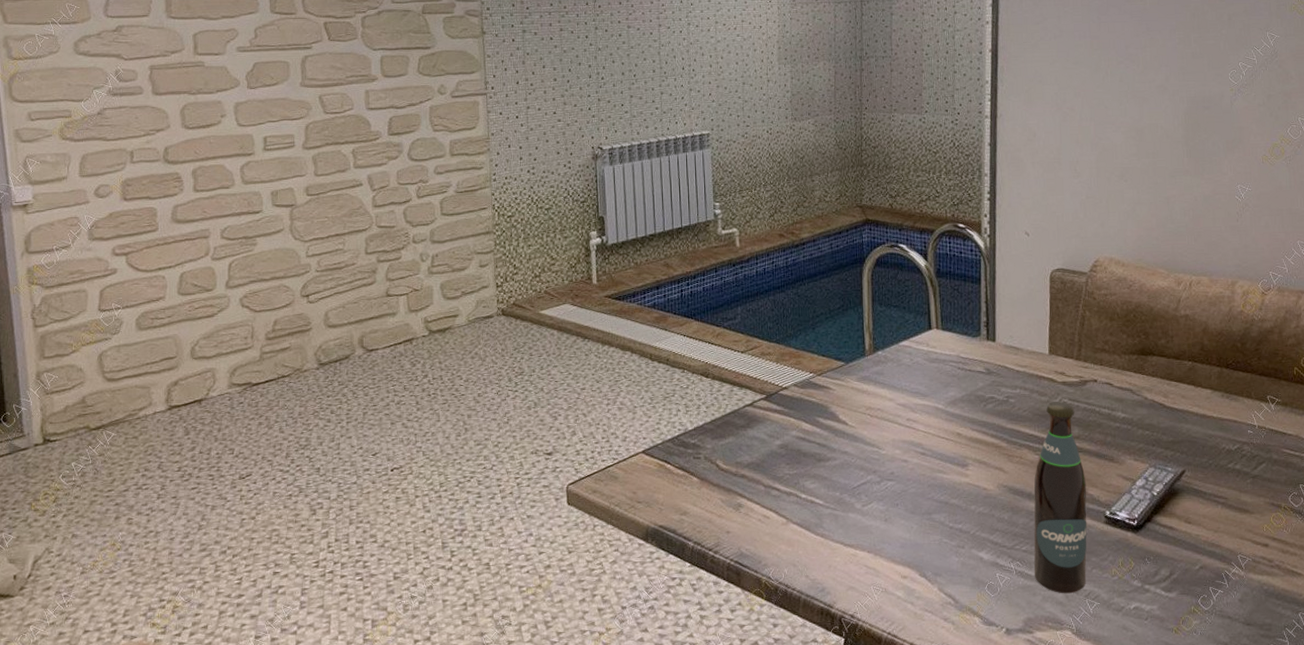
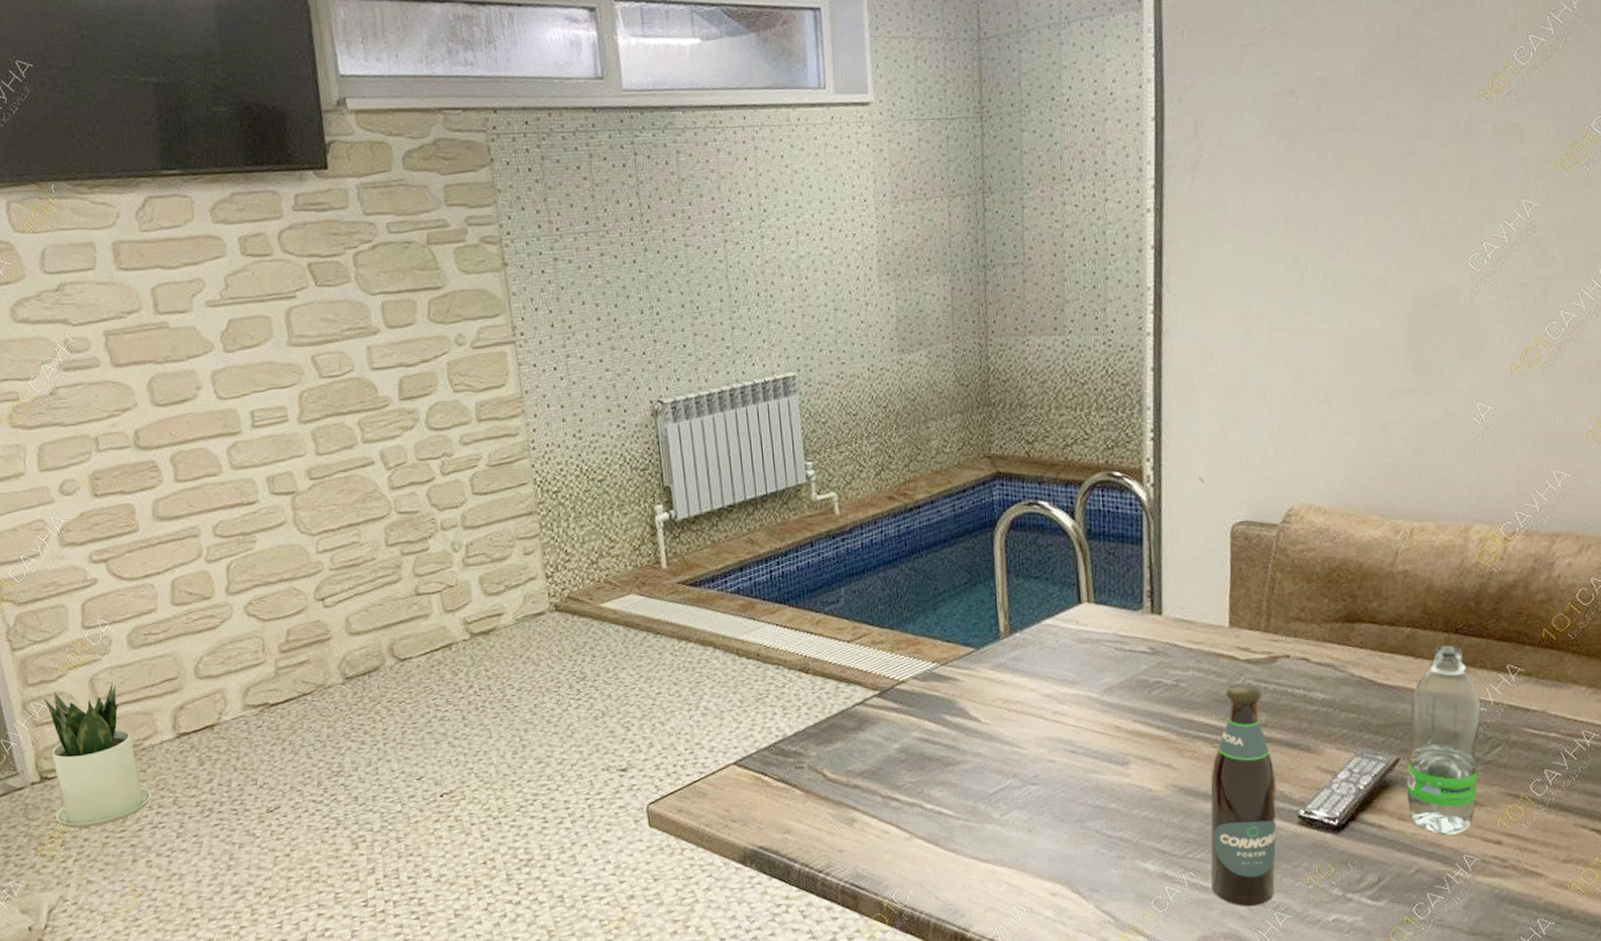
planter: none [52,358,140,486] -> present [43,681,152,828]
bottle: none [1191,377,1249,537] -> present [1406,645,1481,835]

